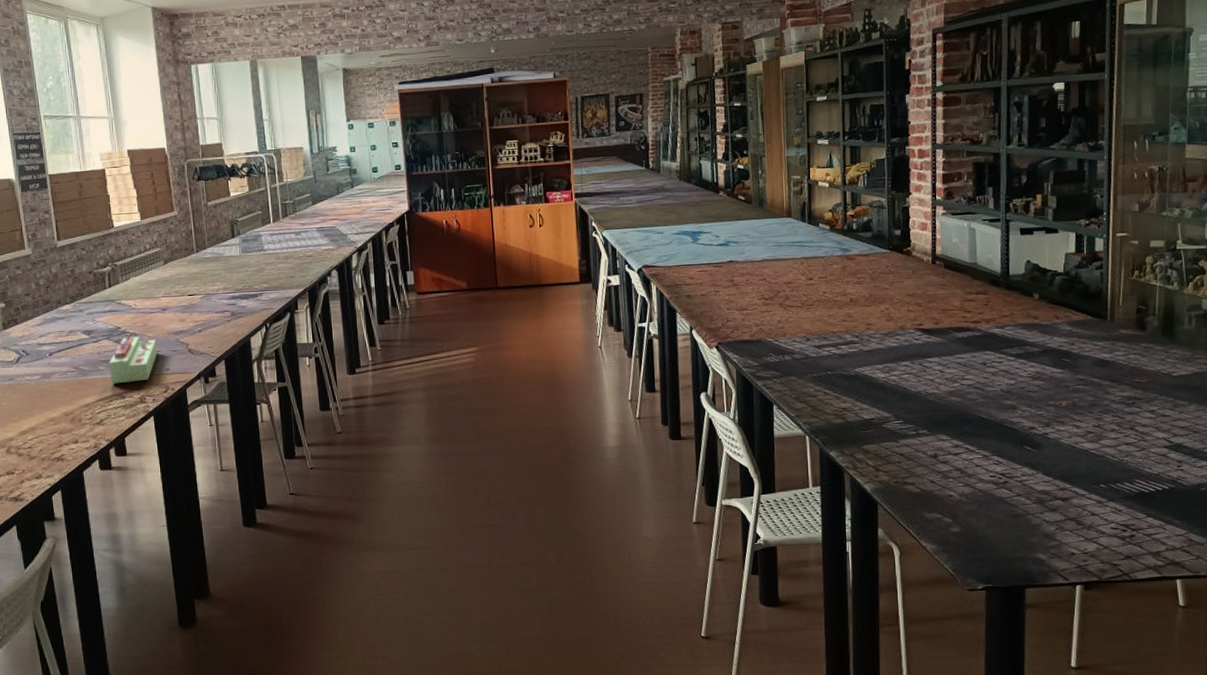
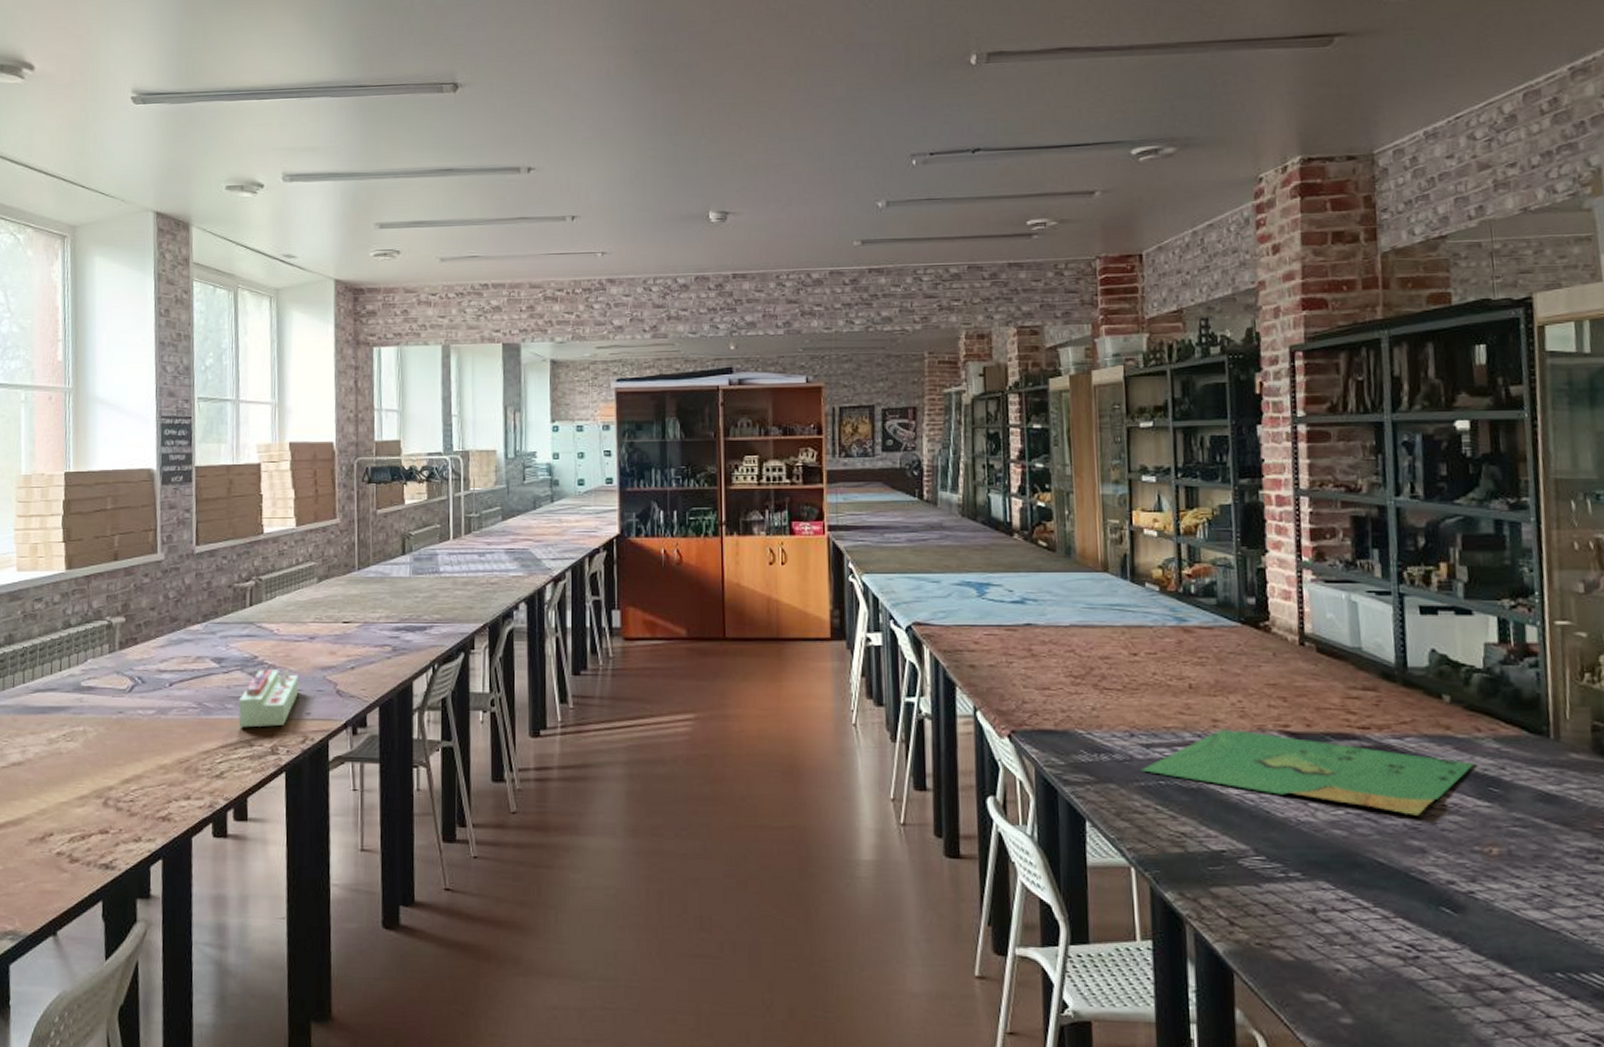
terrain map: none [814,330,1053,383] -> present [1141,729,1474,816]

